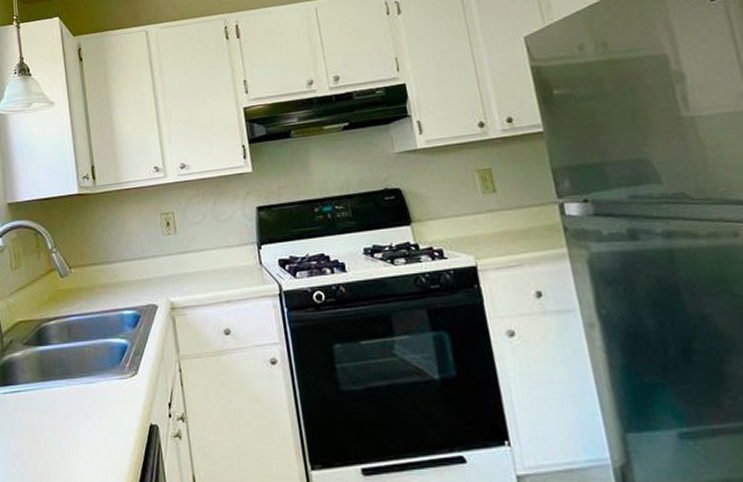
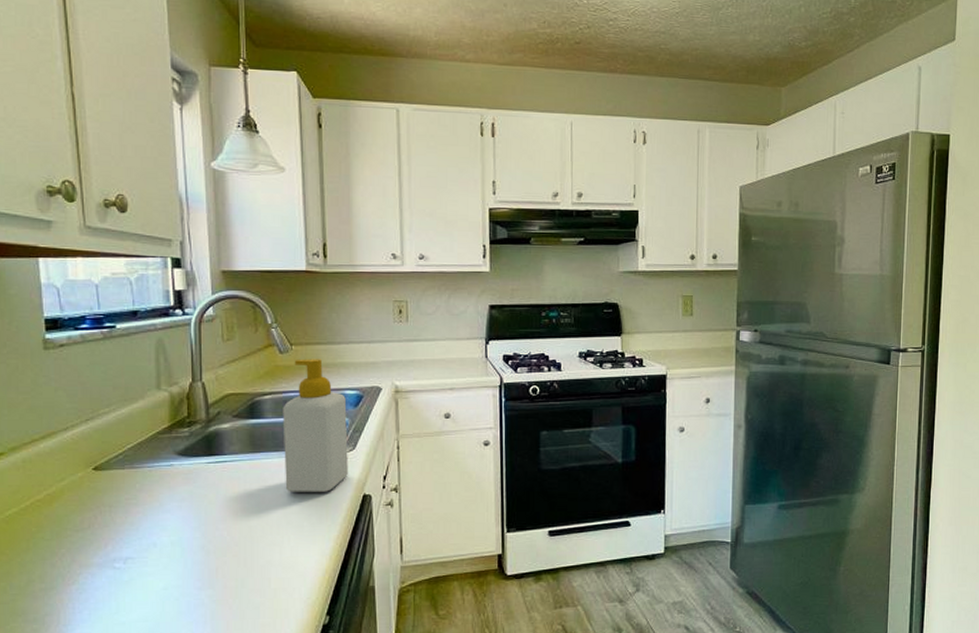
soap bottle: none [66,280,133,423] -> present [282,359,348,492]

